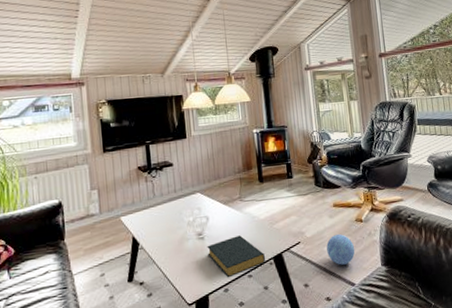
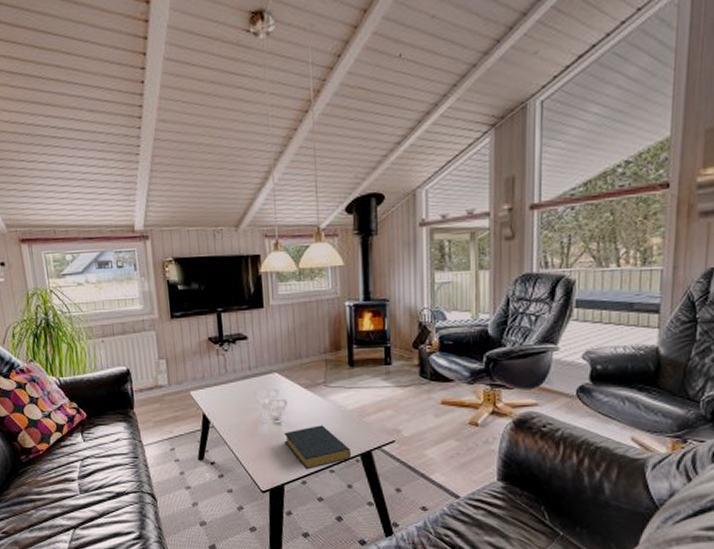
ball: present [326,234,355,265] -> none [428,438,465,473]

